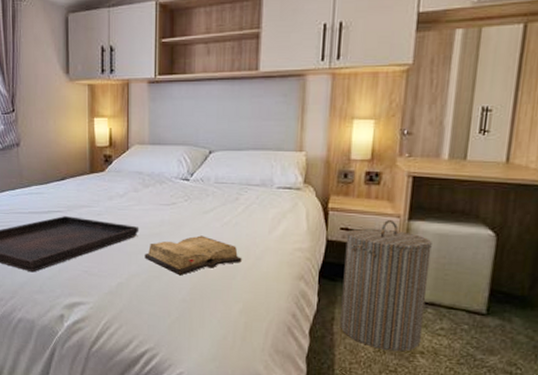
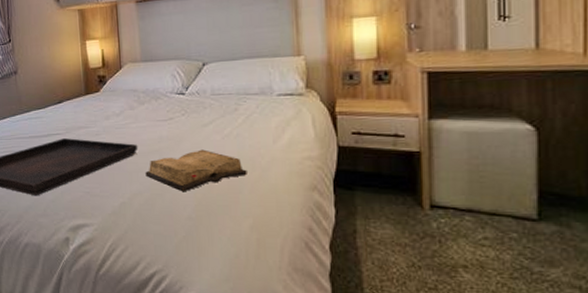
laundry hamper: present [340,219,432,352] -> none [360,119,462,266]

